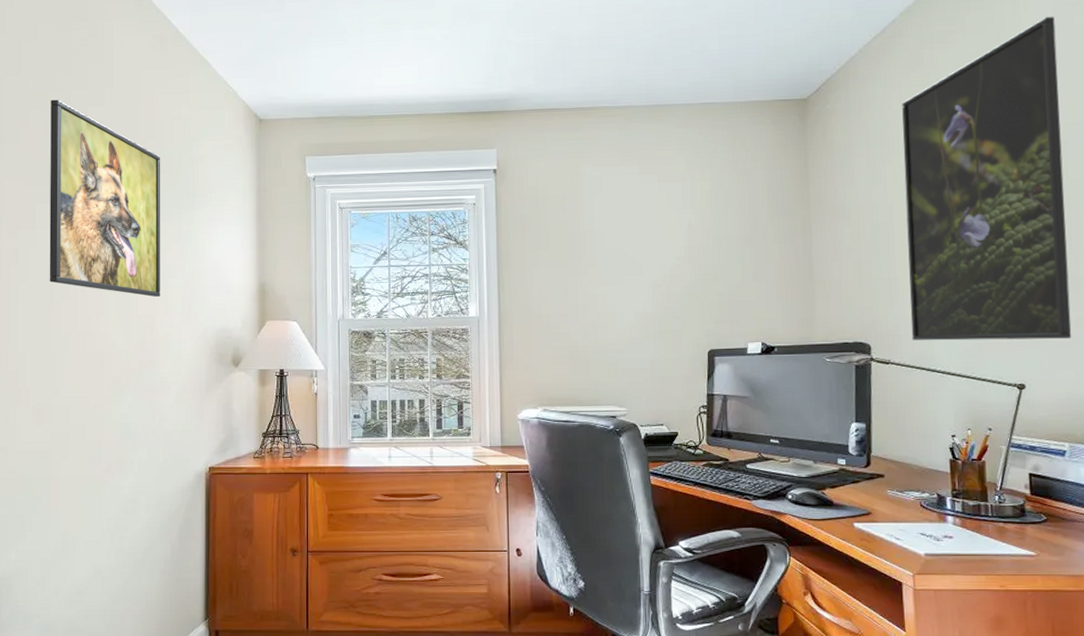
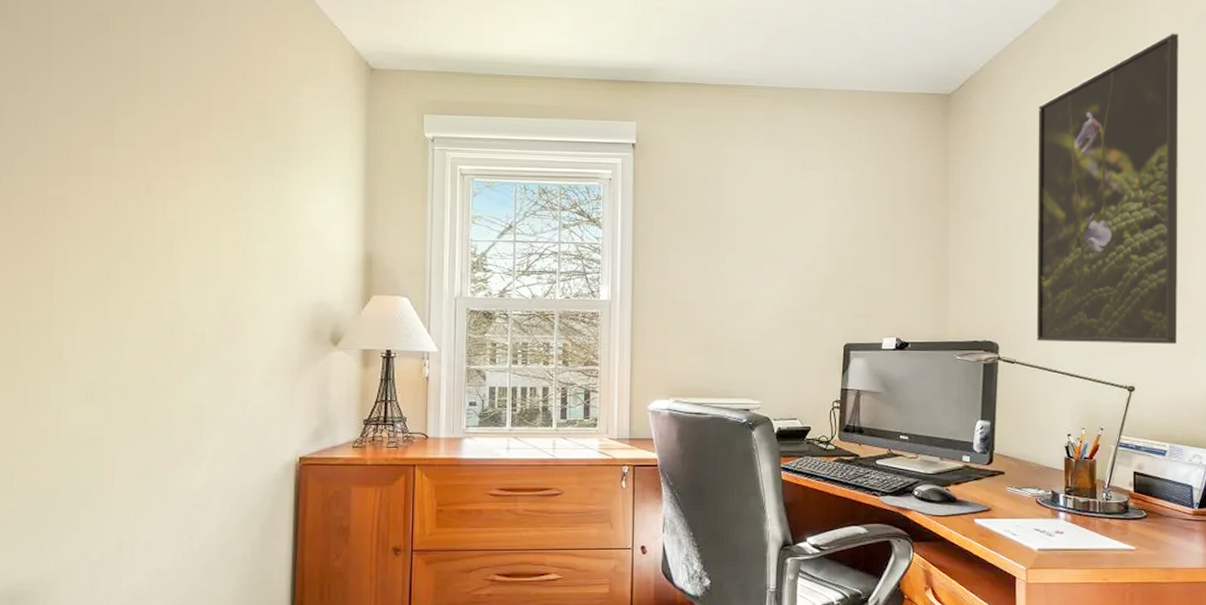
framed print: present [49,99,161,298] -> none [106,24,251,264]

